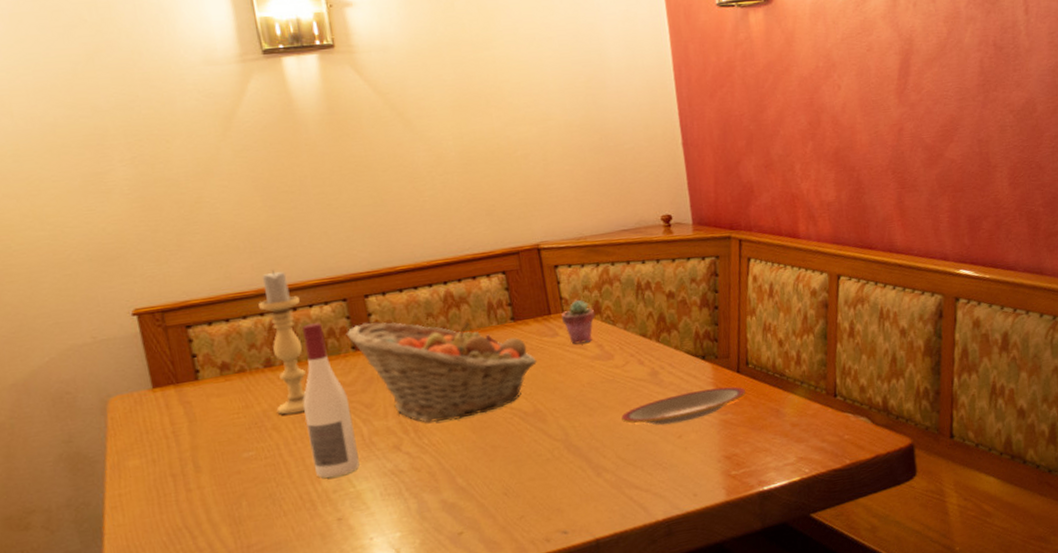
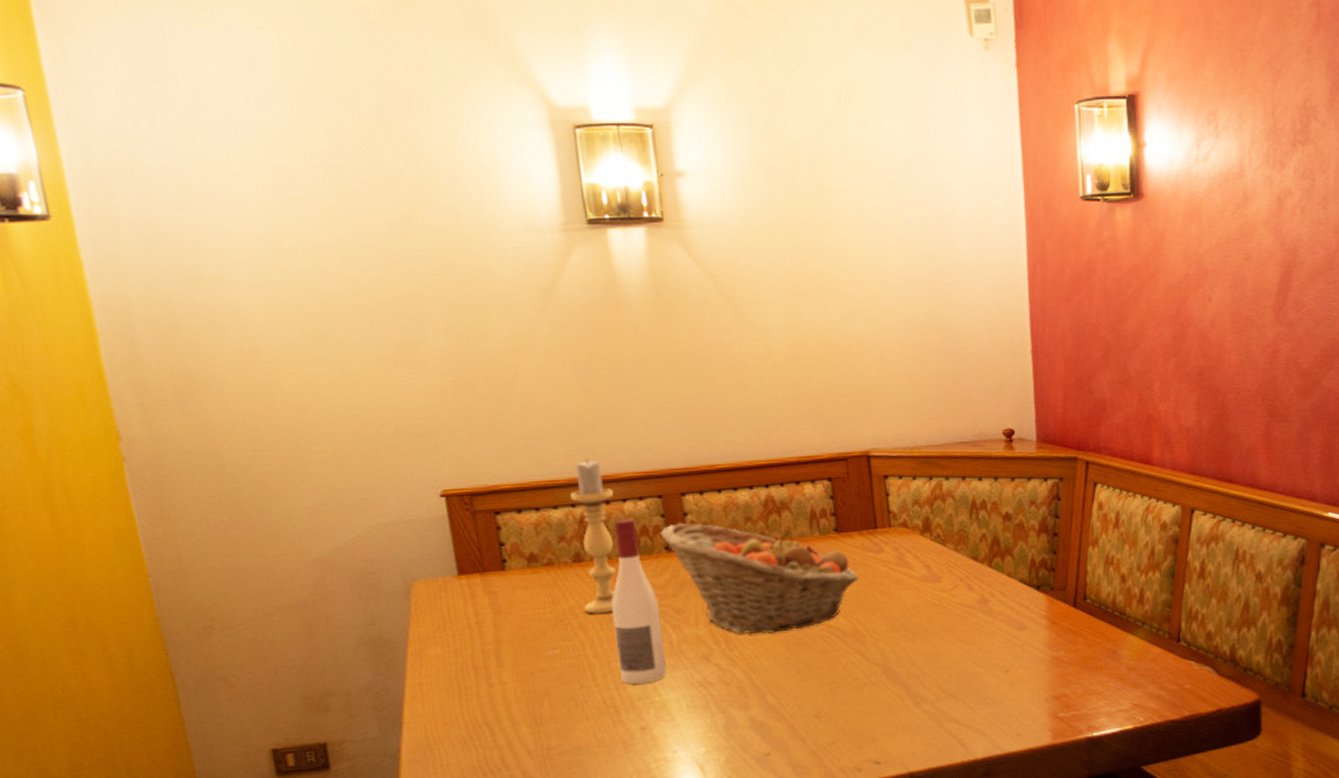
potted succulent: present [561,299,595,344] -> none [888,514,924,563]
plate: present [621,386,746,425] -> none [945,621,1081,657]

